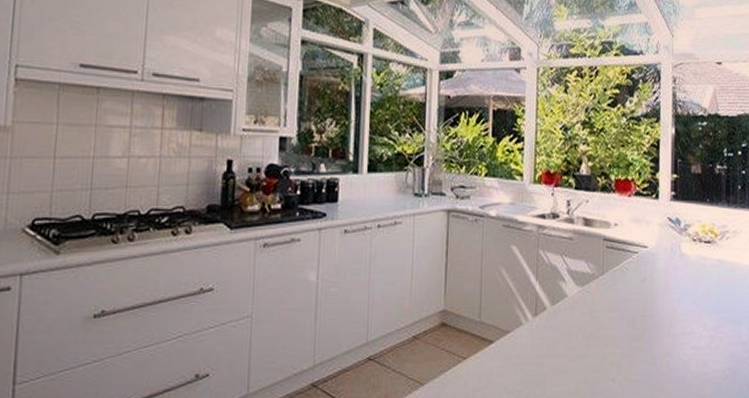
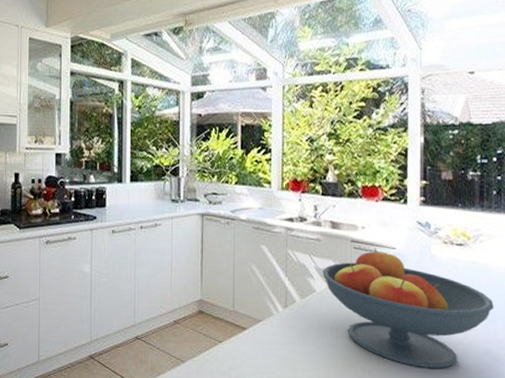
fruit bowl: none [574,247,739,377] -> present [322,248,494,369]

